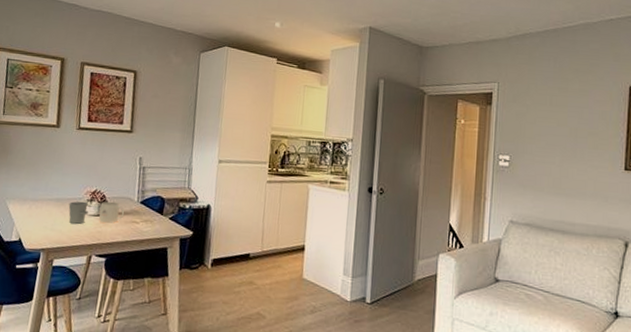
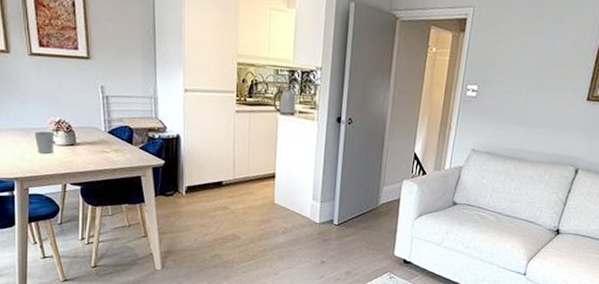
mug: present [98,201,125,224] -> none [67,131,94,154]
kettle: none [304,160,328,186] -> present [273,89,296,116]

